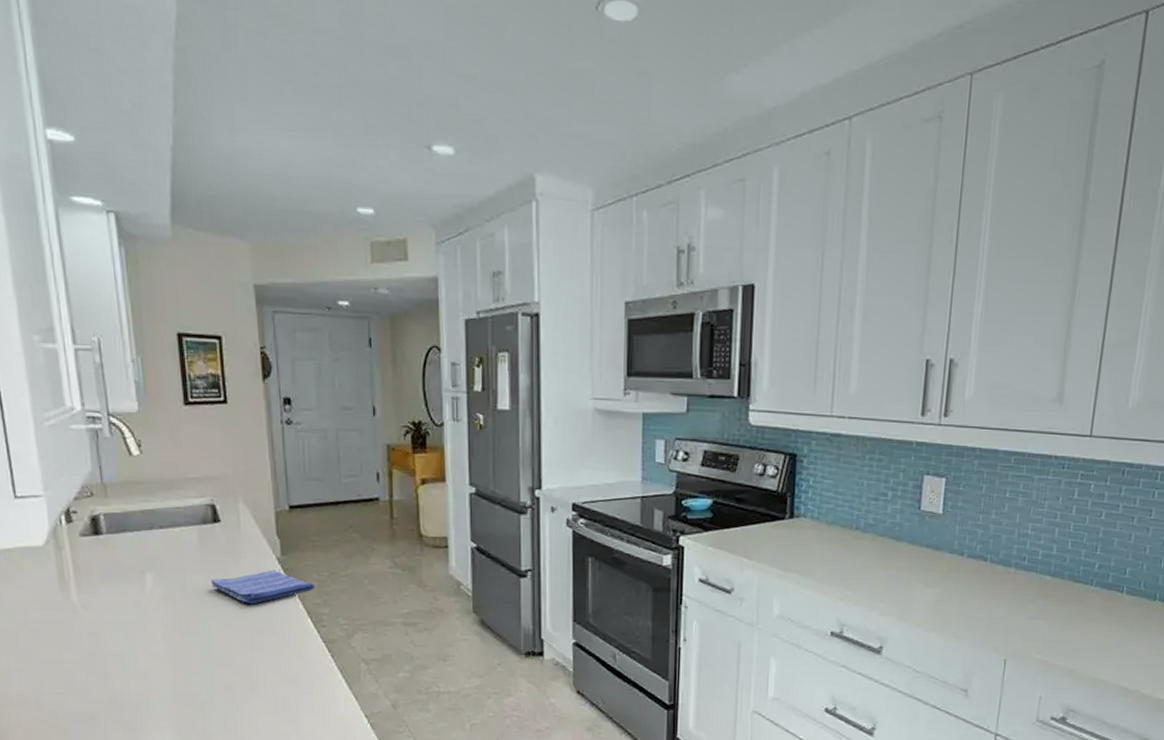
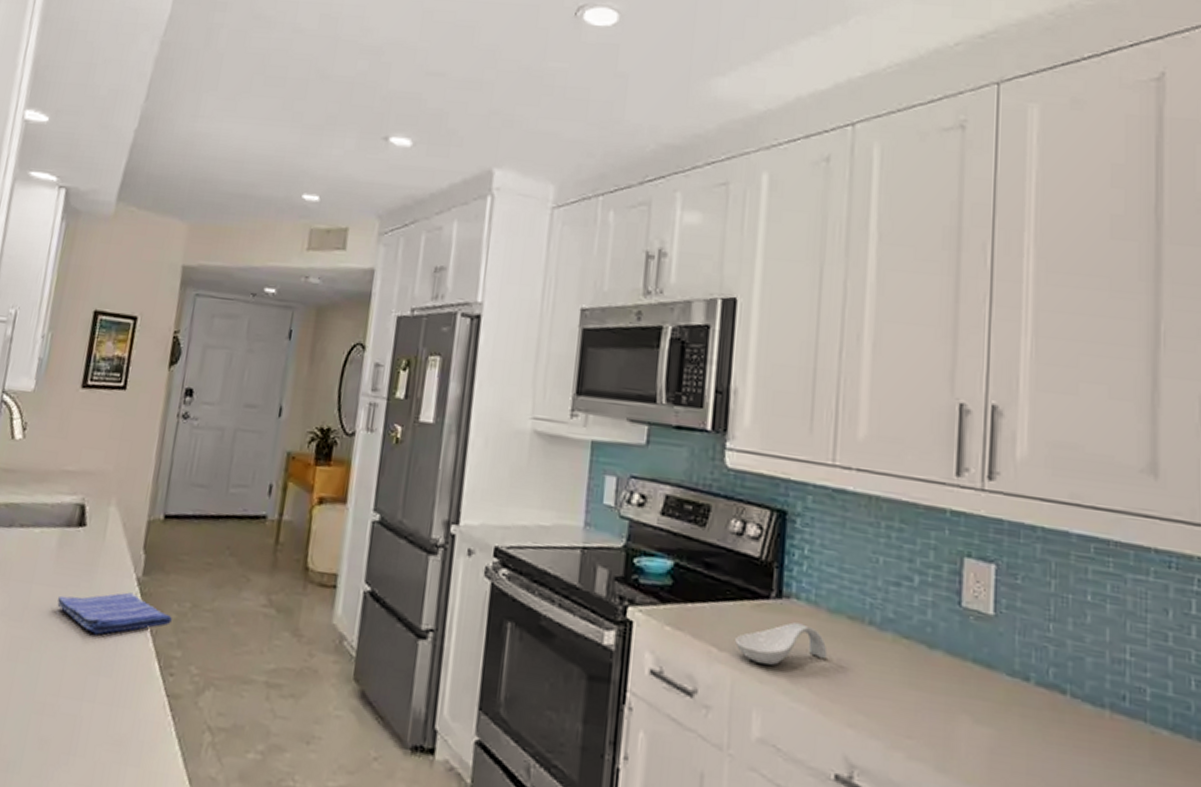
spoon rest: none [760,534,826,565] -> present [735,622,828,665]

